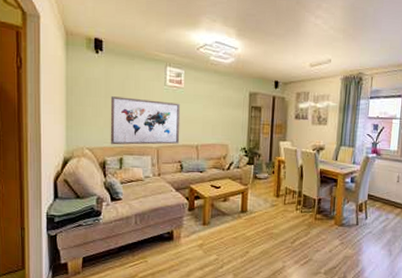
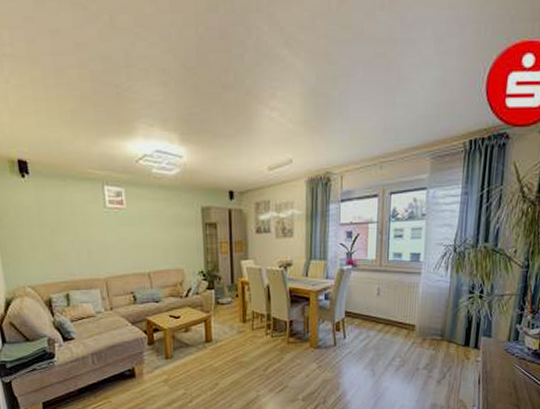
wall art: present [110,96,181,145] -> none [45,225,129,280]

